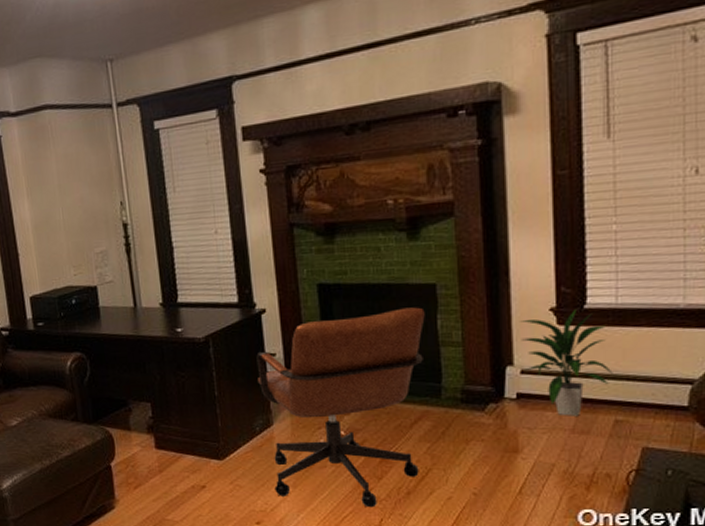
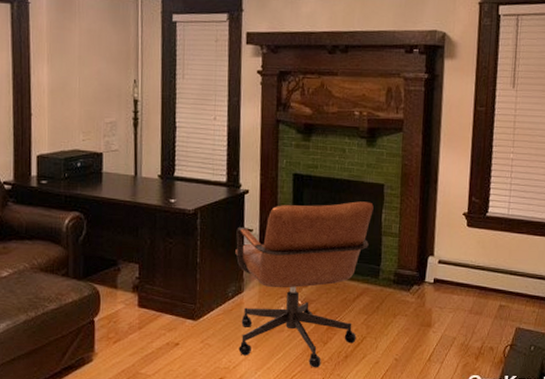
indoor plant: present [519,309,615,416] -> none [441,216,503,300]

